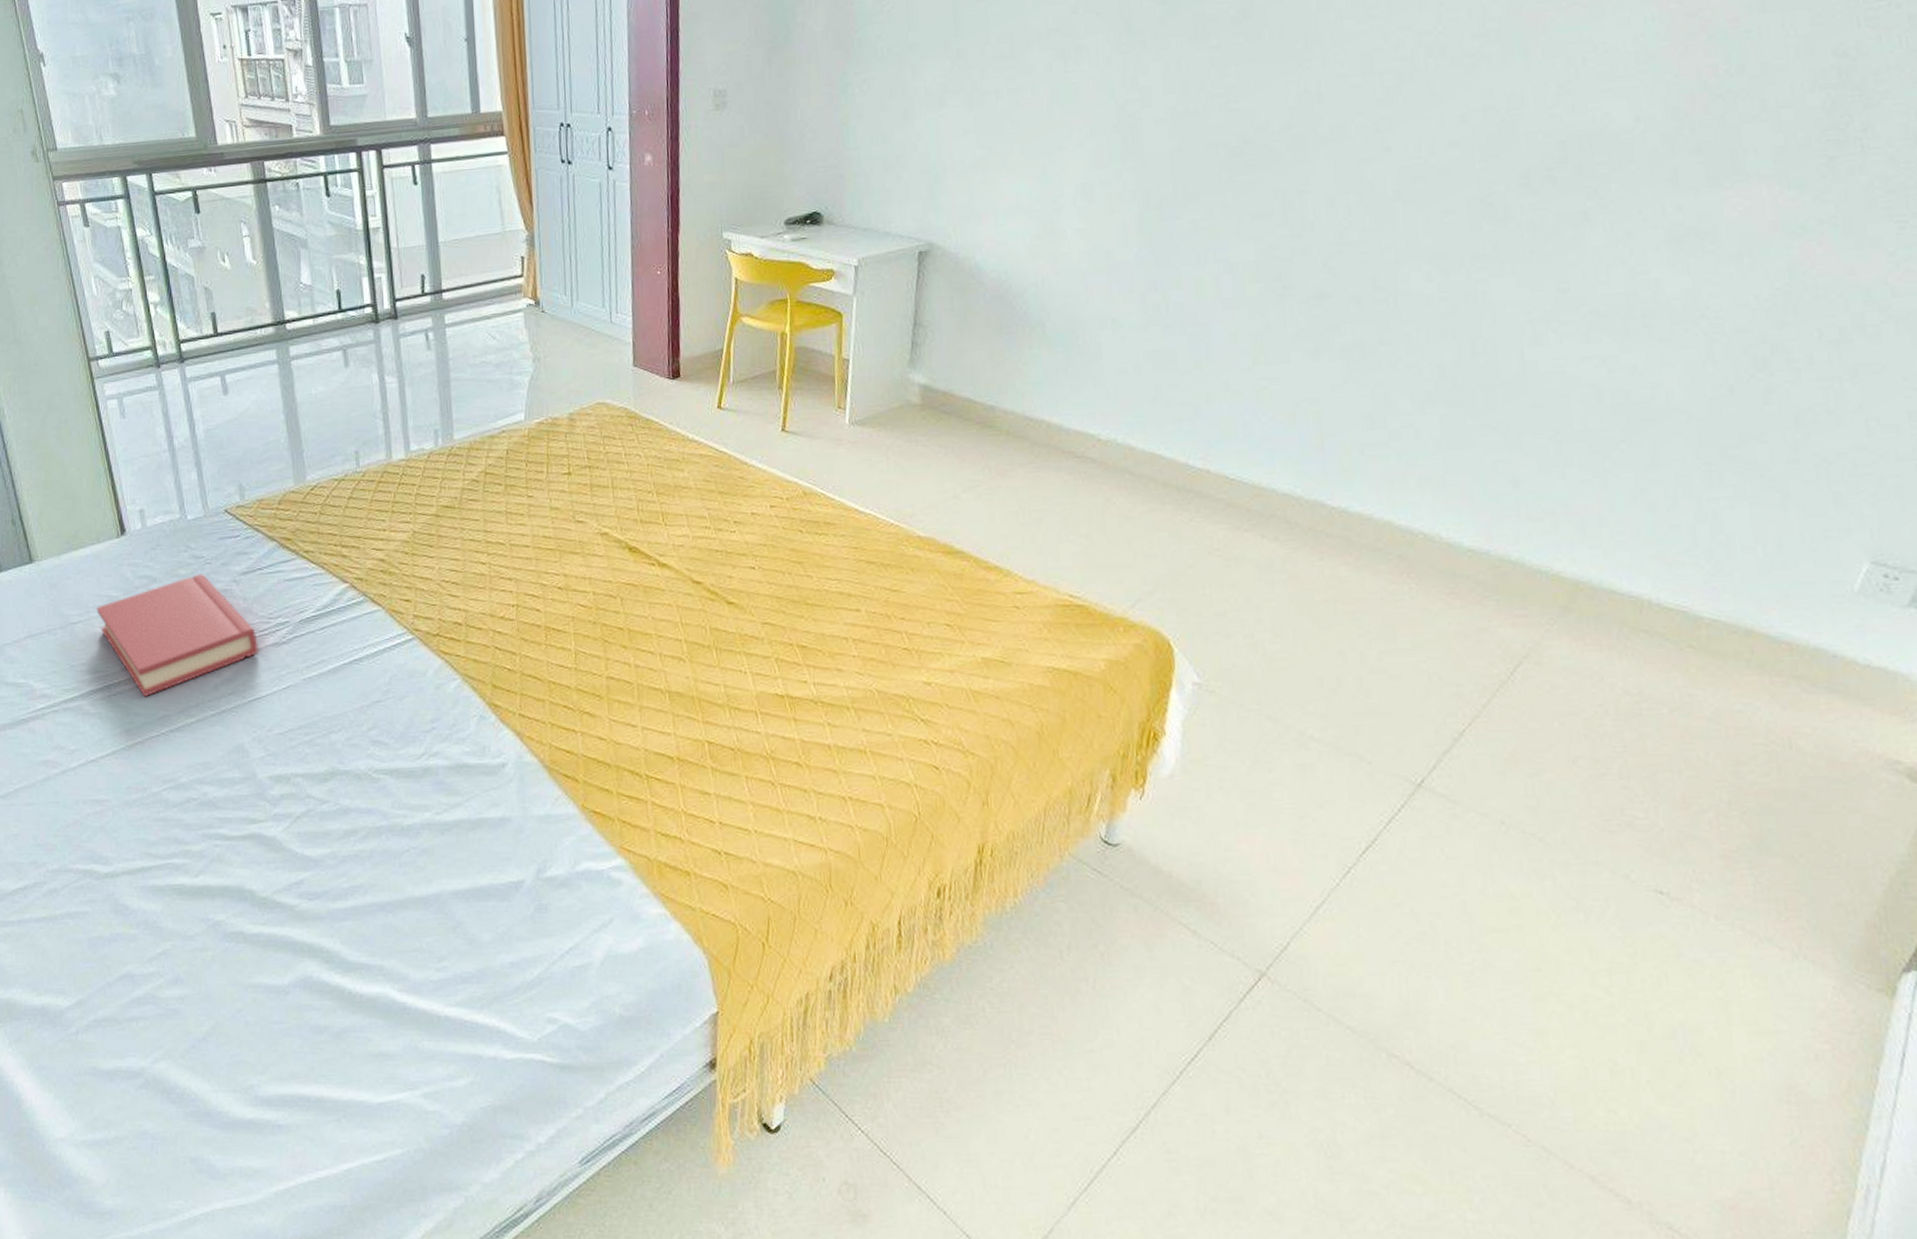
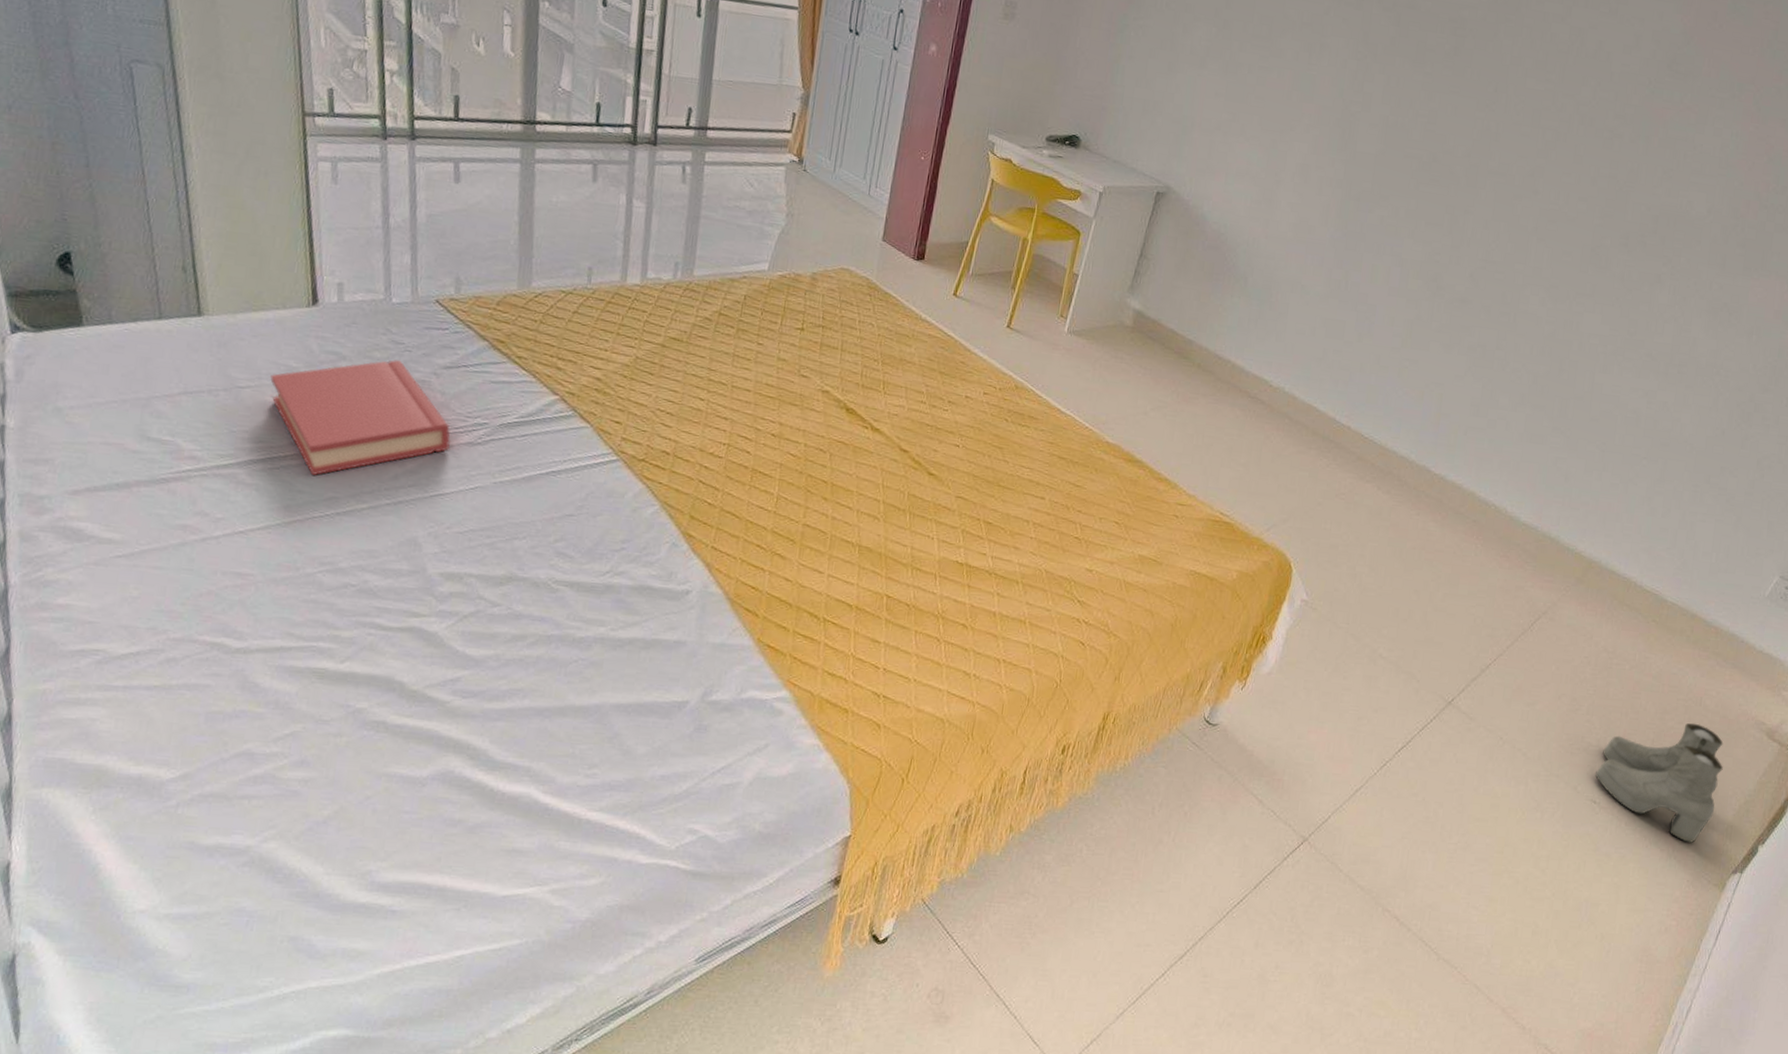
boots: none [1653,773,1852,935] -> present [1595,722,1723,843]

